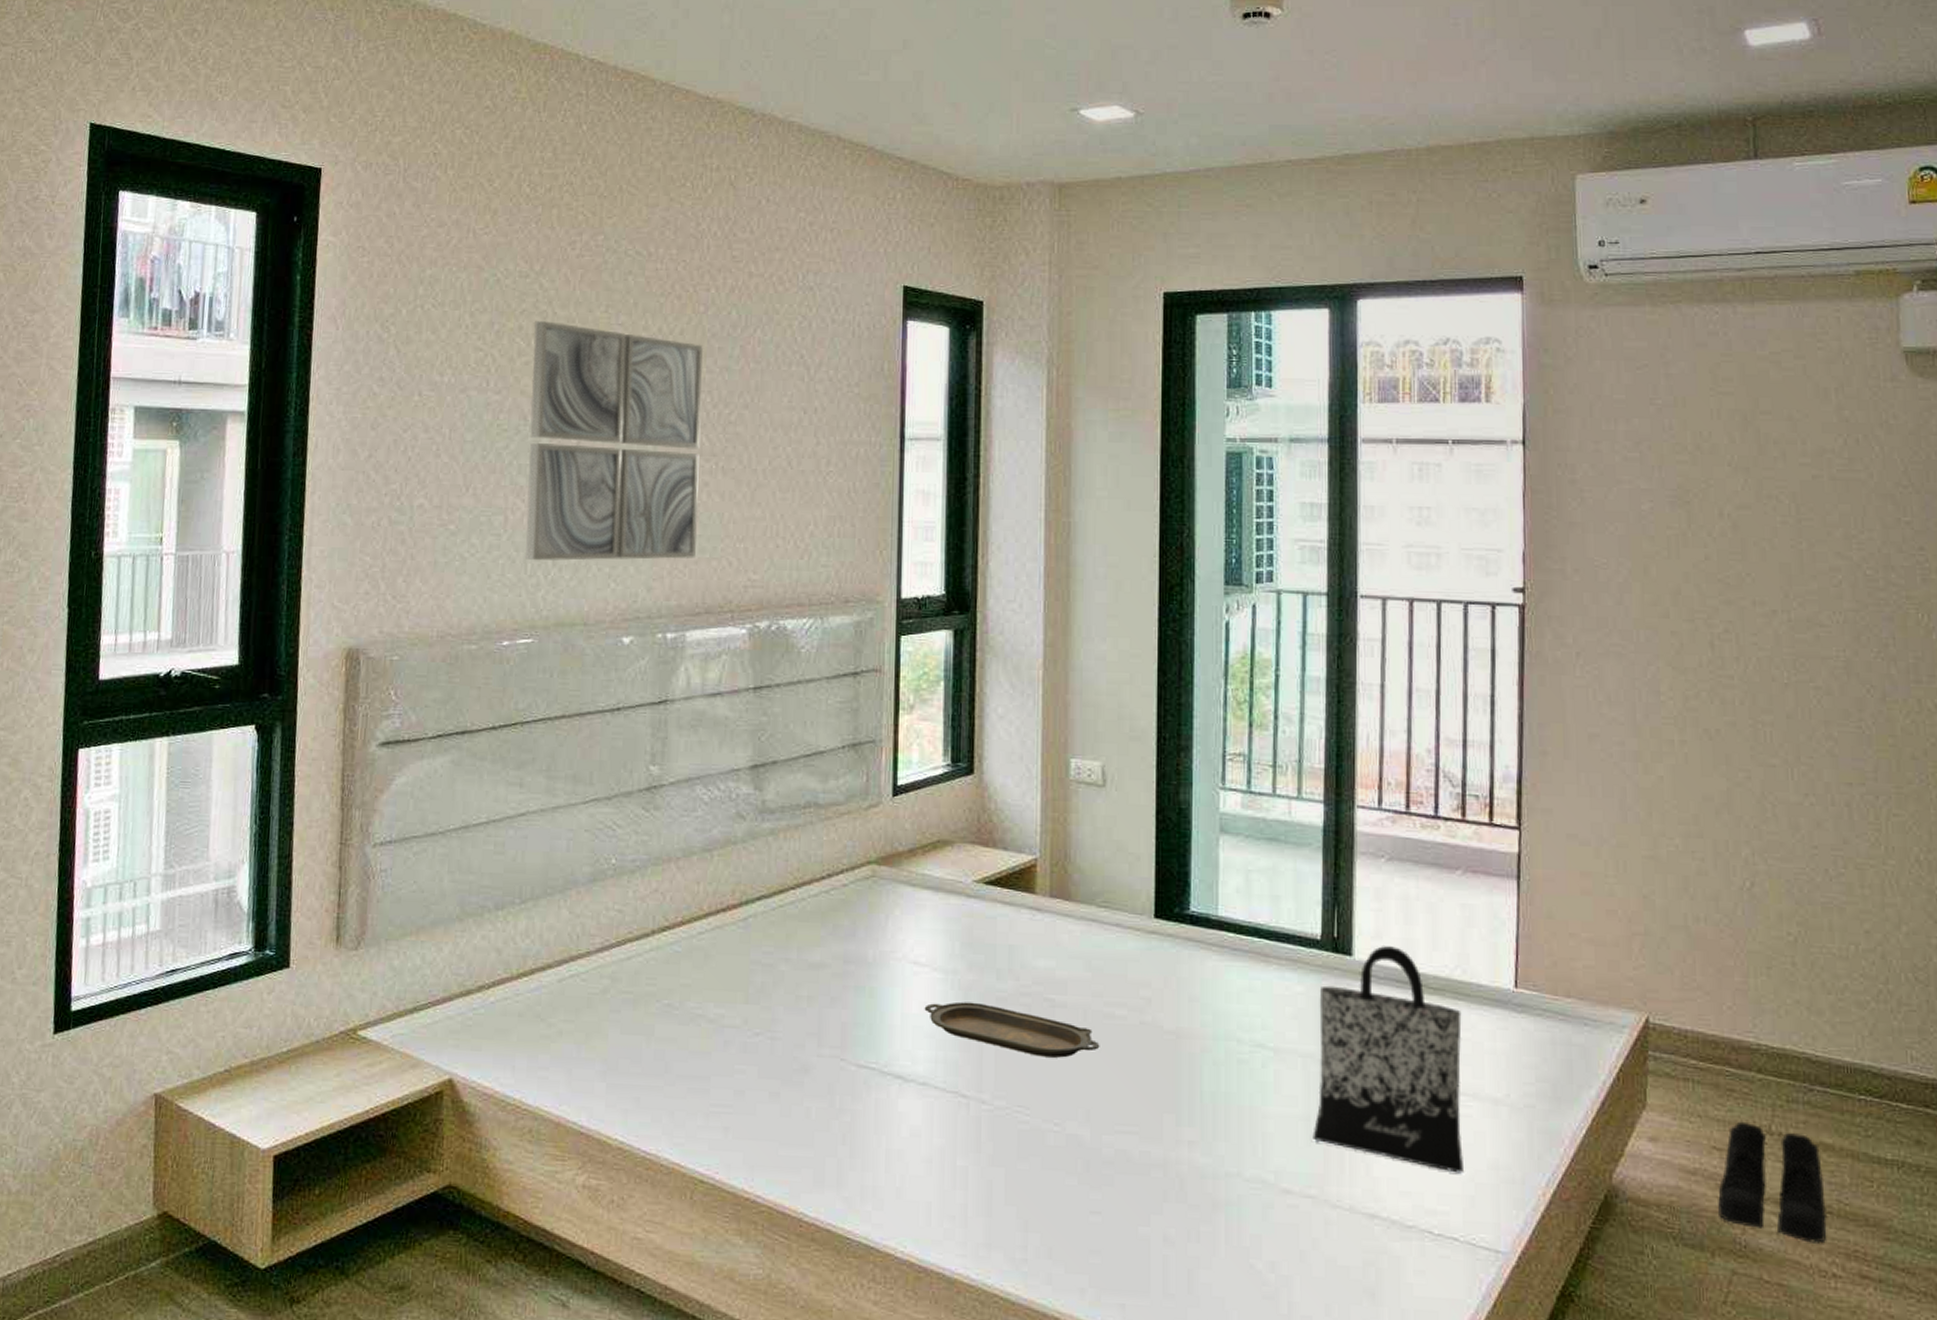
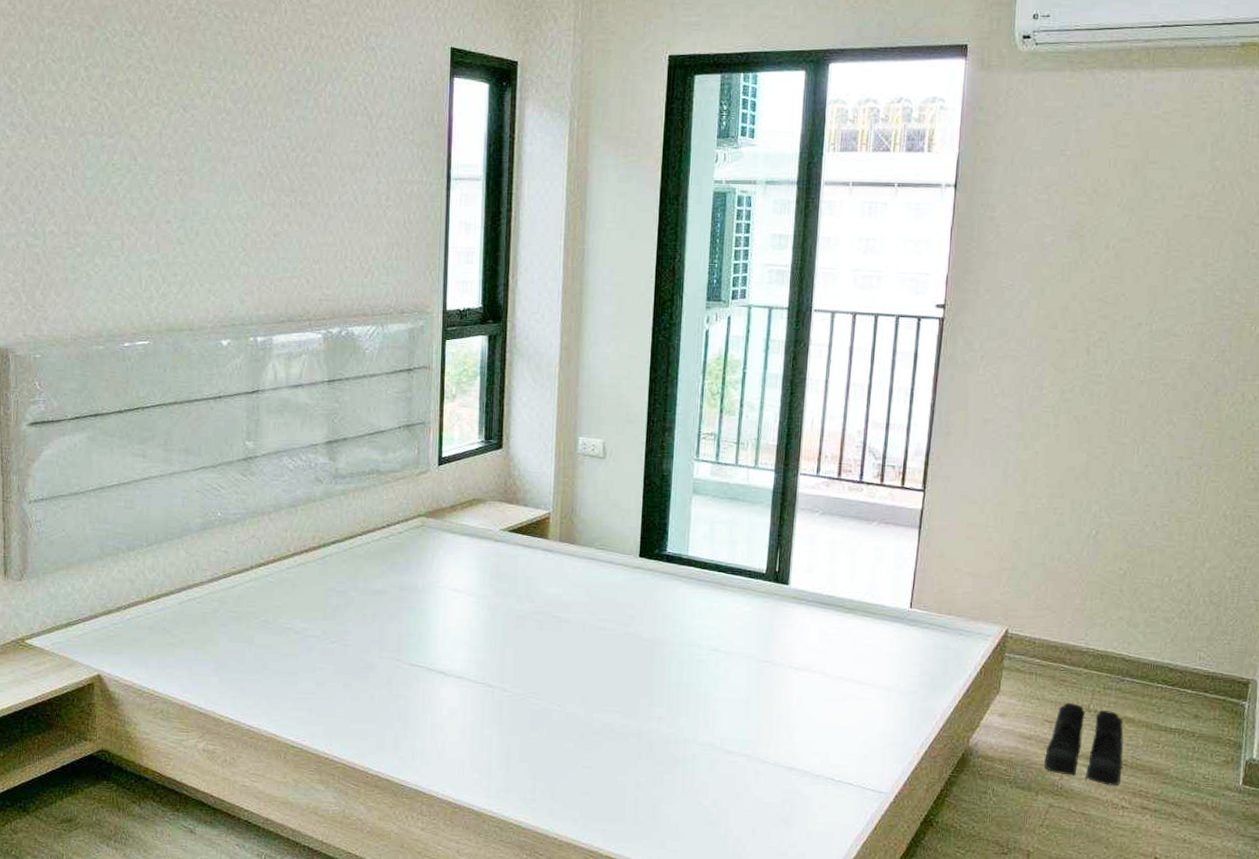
wall art: present [524,321,704,561] -> none [139,75,284,278]
serving tray: present [924,1001,1100,1058] -> none [461,618,594,659]
tote bag: present [1313,946,1463,1173] -> none [750,578,868,739]

